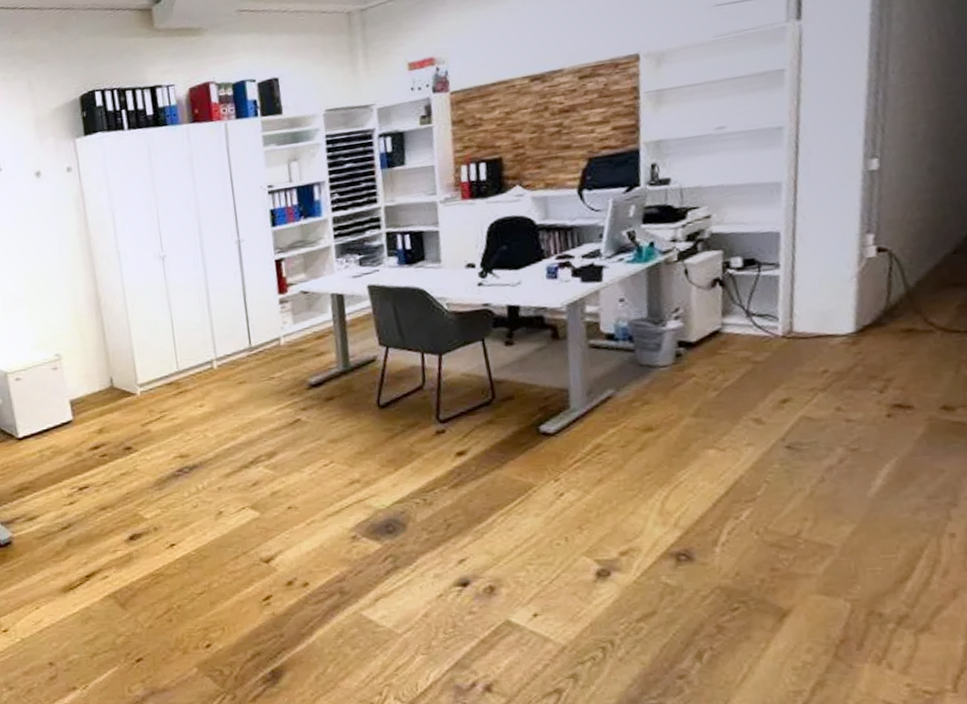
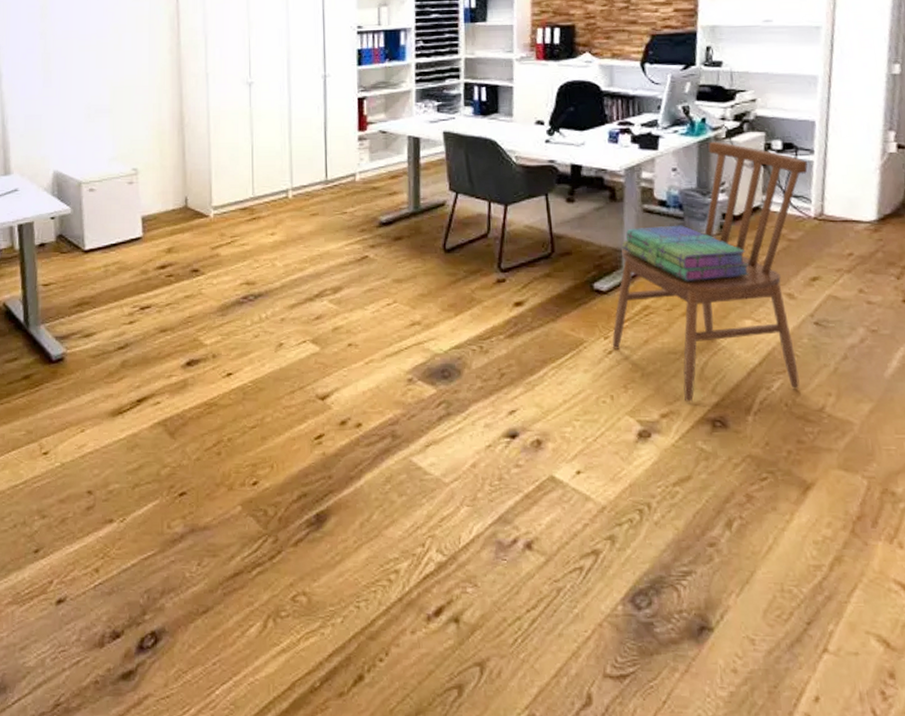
dining chair: none [563,265,773,539] -> present [612,141,808,403]
stack of books: none [568,357,711,415] -> present [622,225,750,281]

